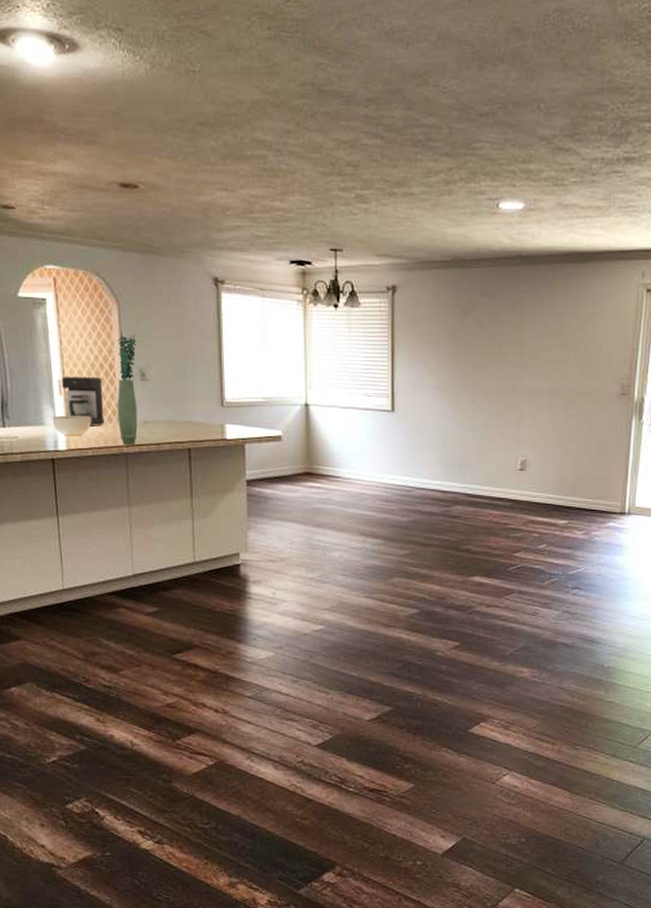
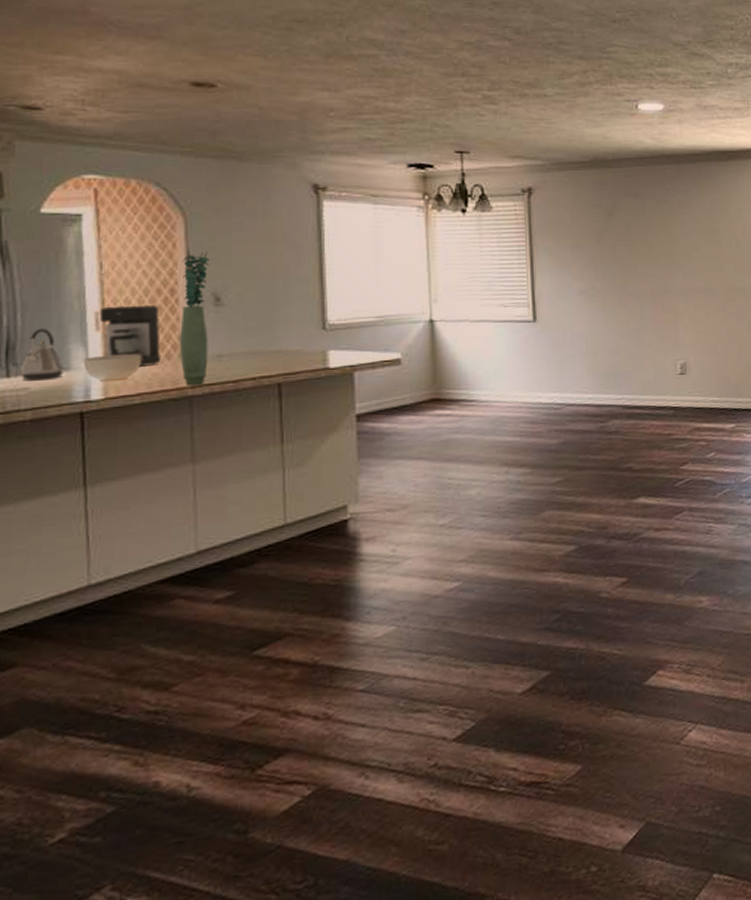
kettle: none [11,390,40,432] -> present [19,327,65,381]

